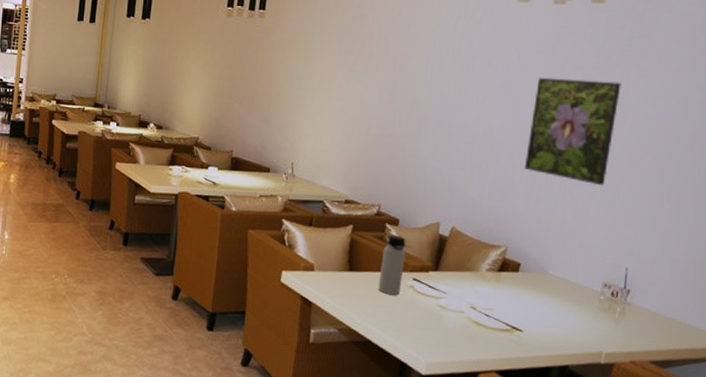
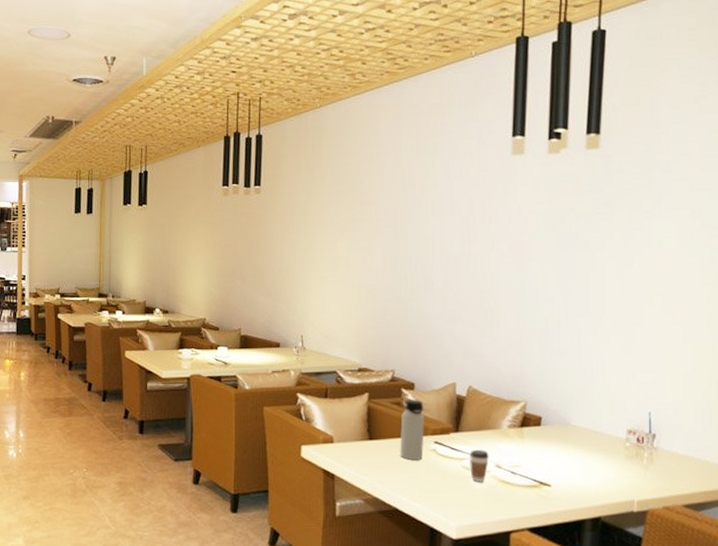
coffee cup: none [445,290,465,322] -> present [470,450,489,482]
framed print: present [525,77,621,186] -> none [536,226,625,332]

